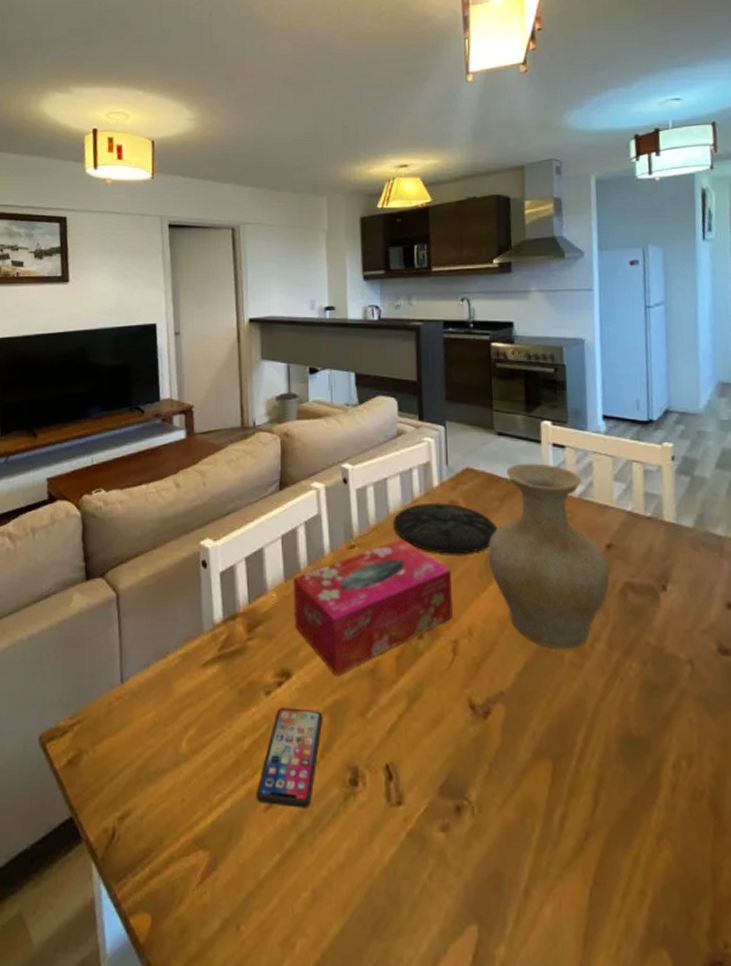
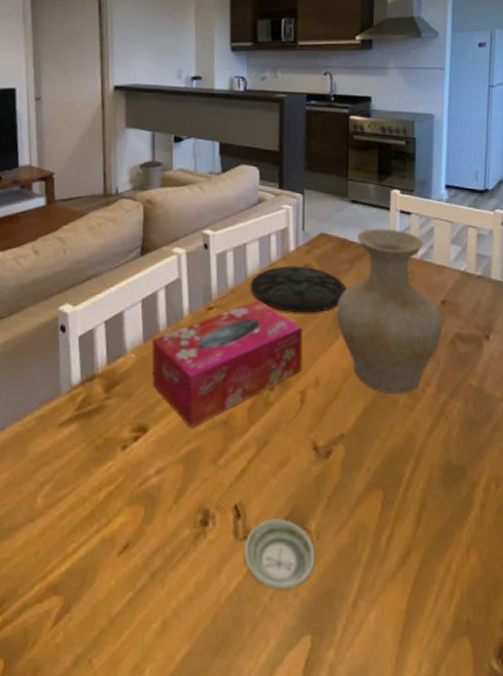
smartphone: present [257,707,323,809] -> none [111,460,177,550]
saucer: none [397,783,479,869] -> present [243,518,315,591]

